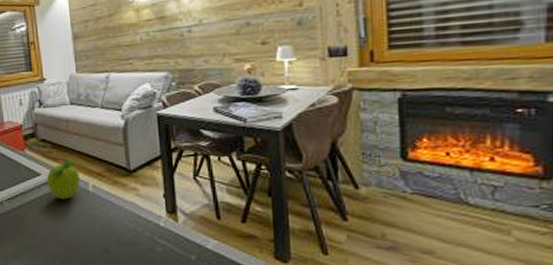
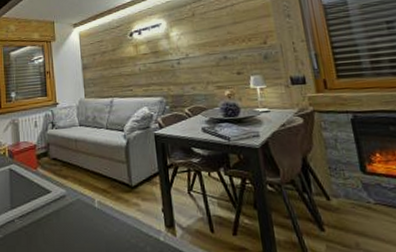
fruit: present [46,159,80,200] -> none [56,176,87,217]

